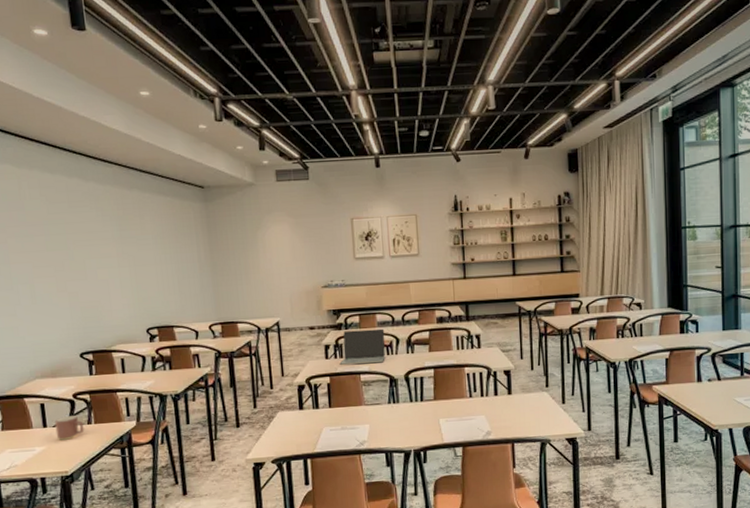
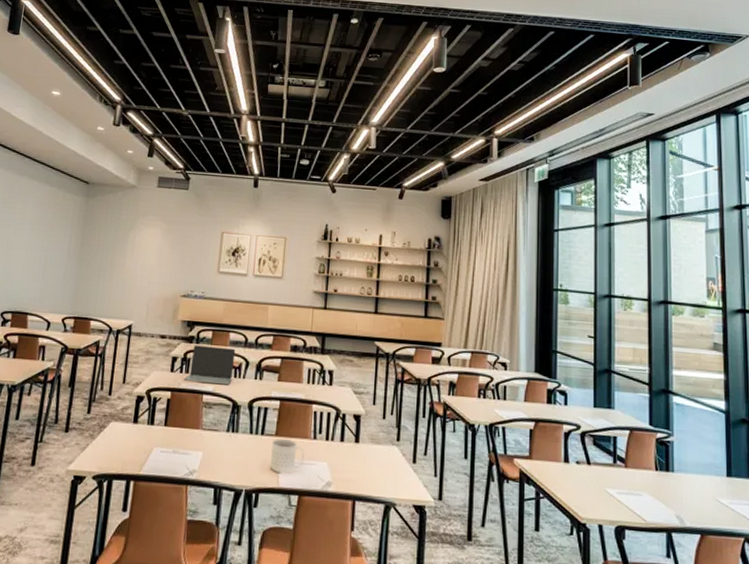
mug: none [432,401,464,432] -> present [270,439,305,475]

